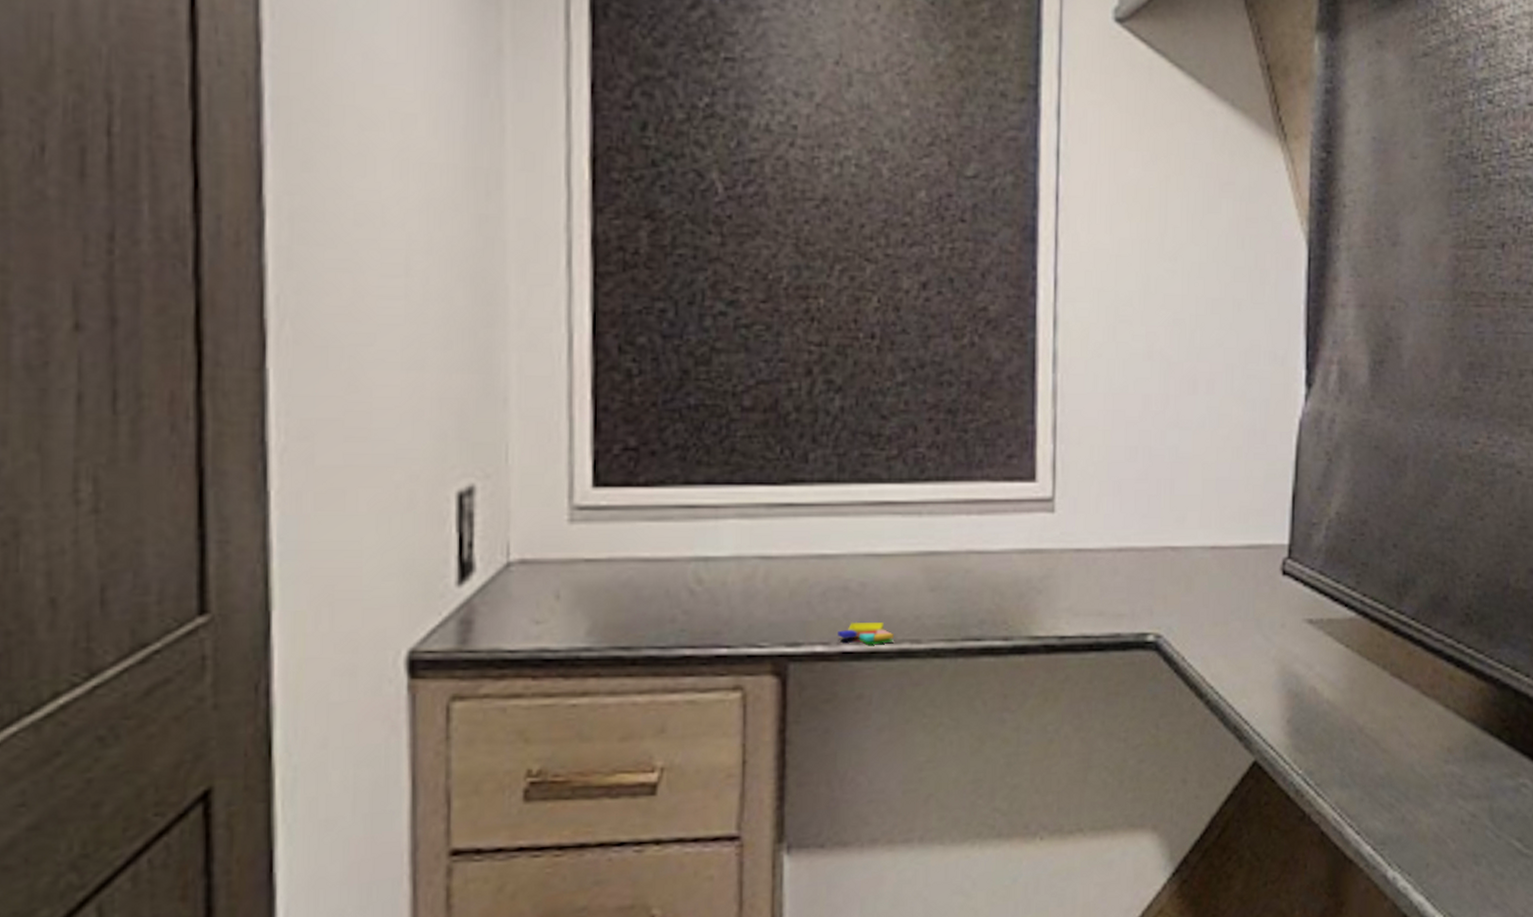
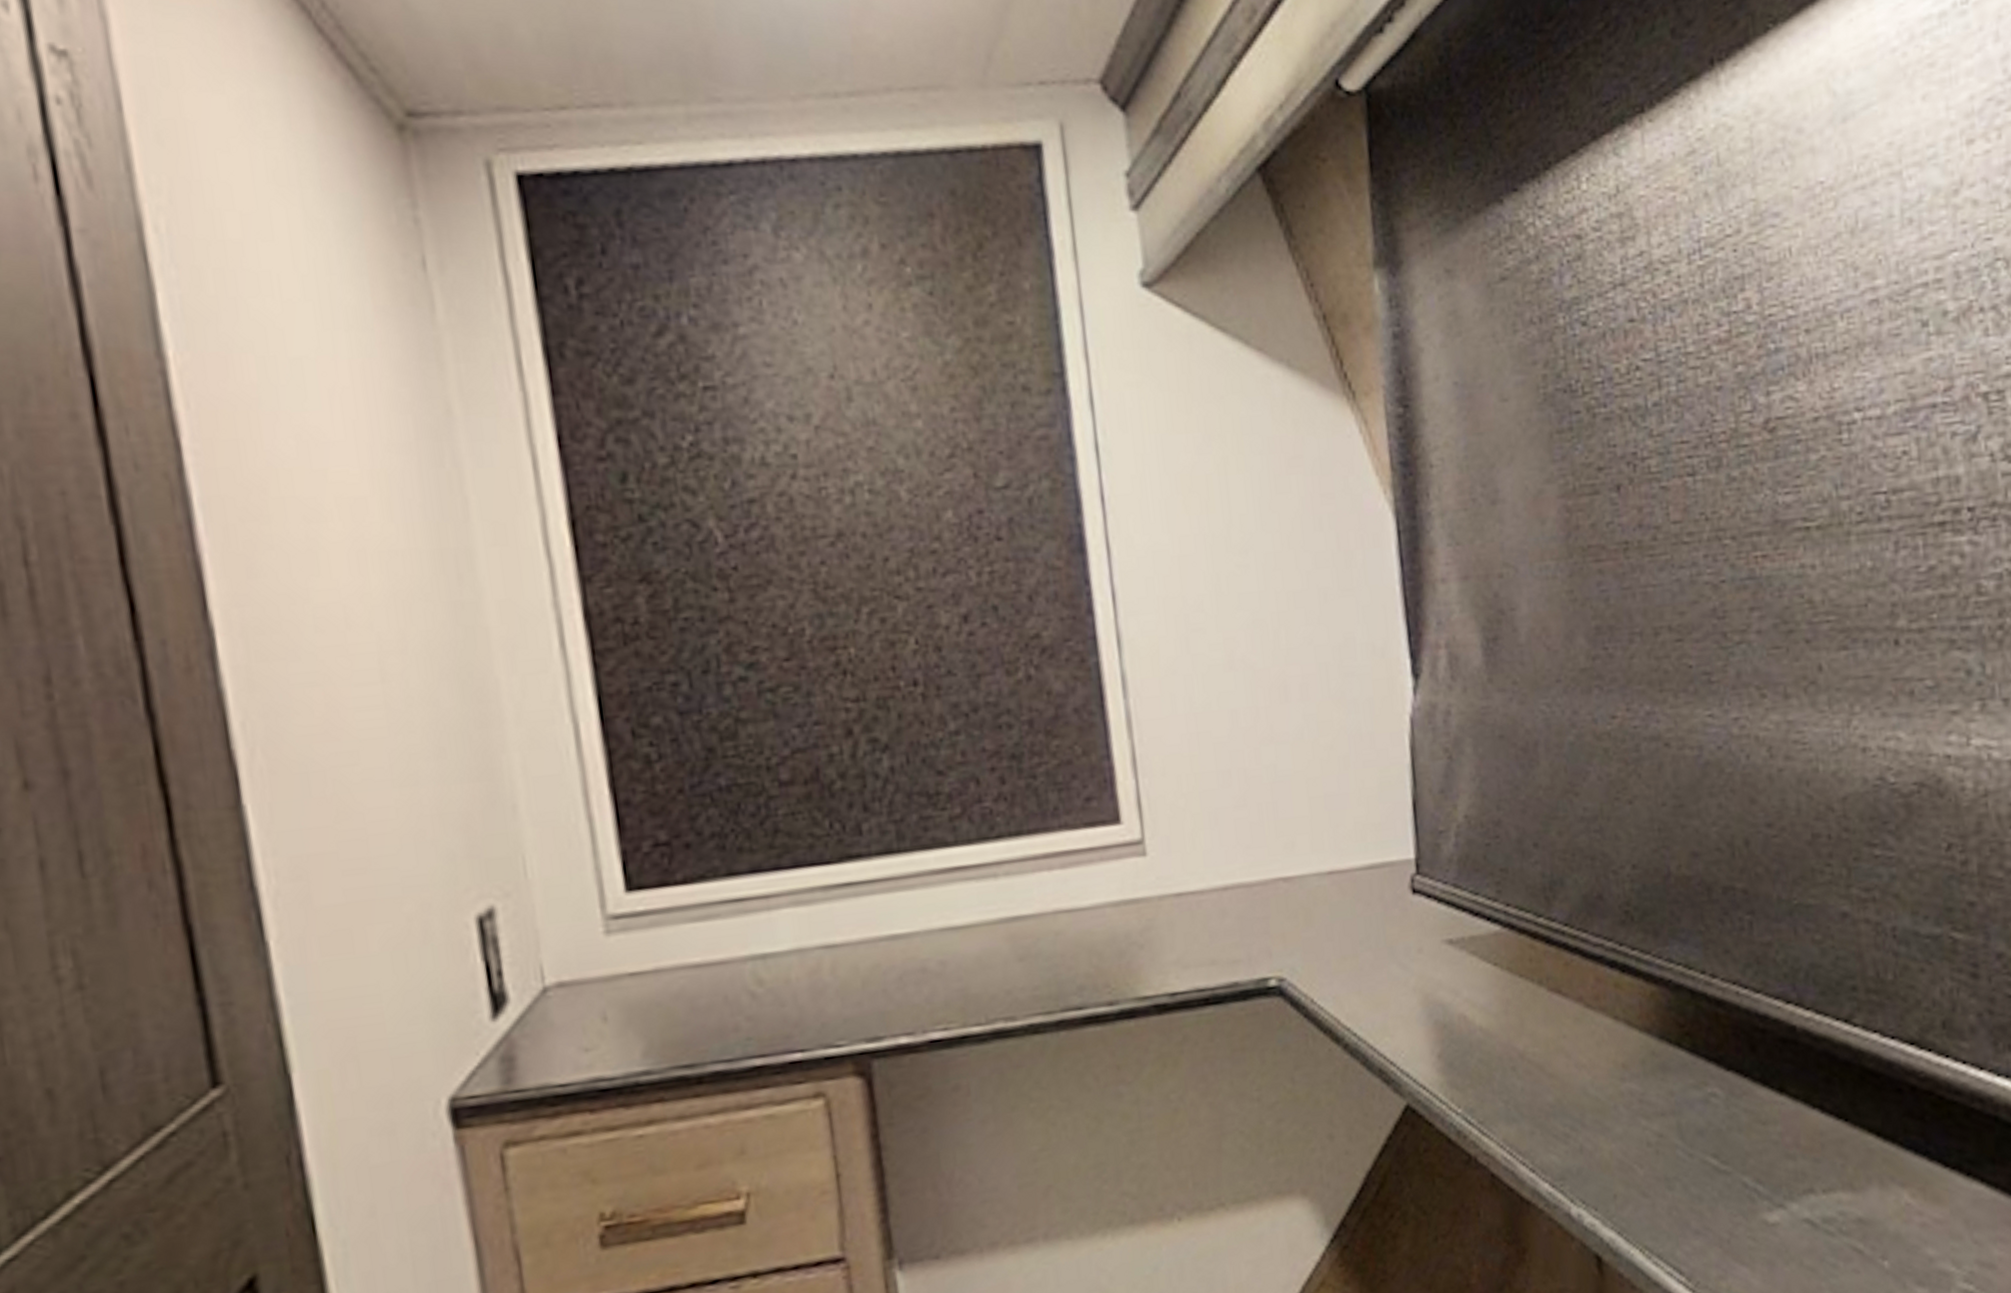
sticky notes: present [838,623,894,645] -> none [922,1002,985,1029]

